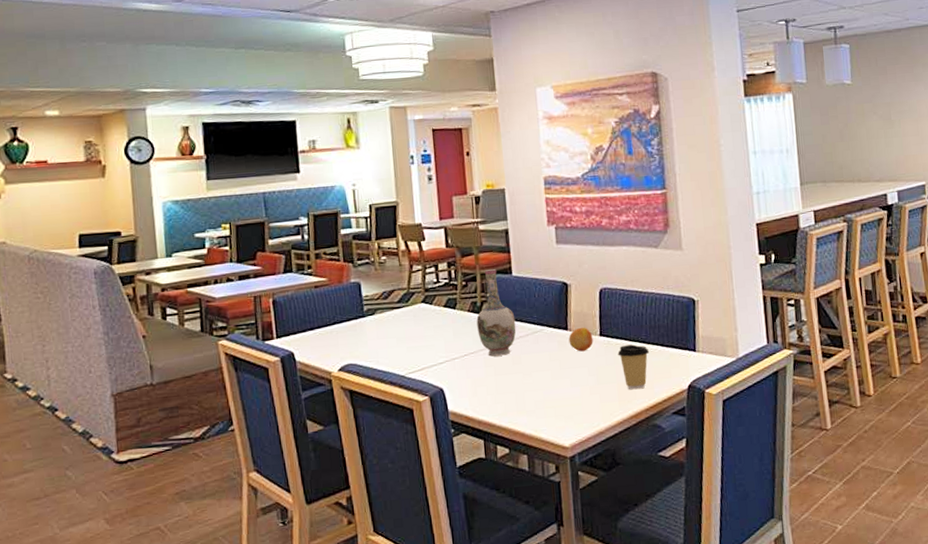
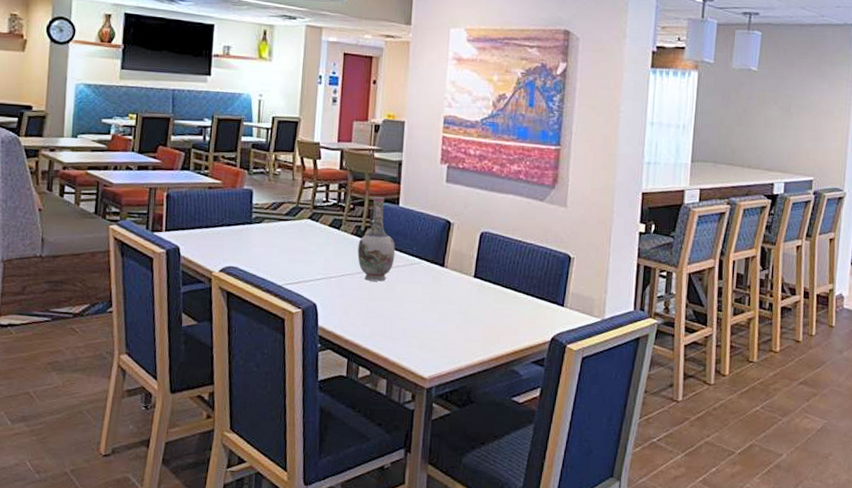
fruit: present [568,327,593,352] -> none [443,266,467,290]
coffee cup: present [618,344,650,390] -> none [488,290,520,334]

